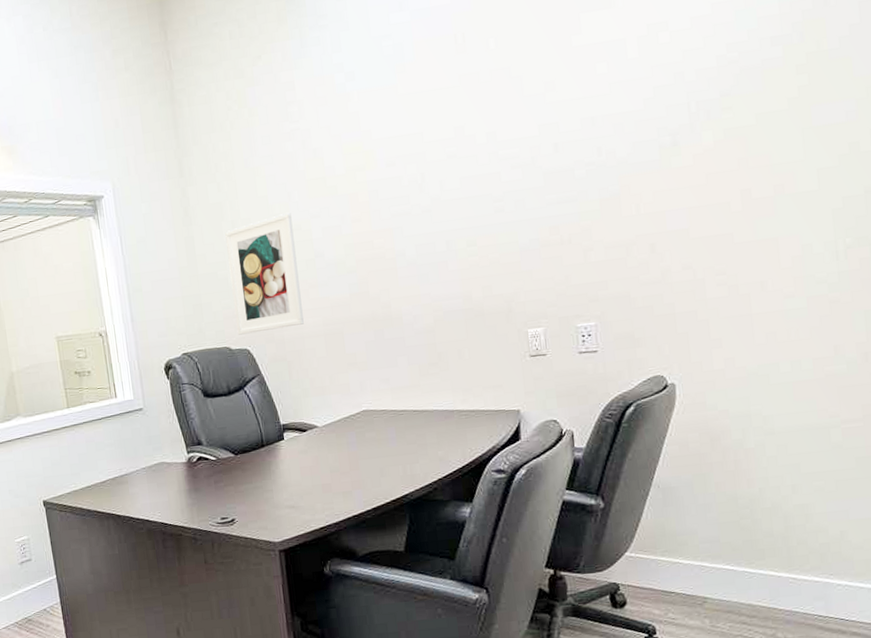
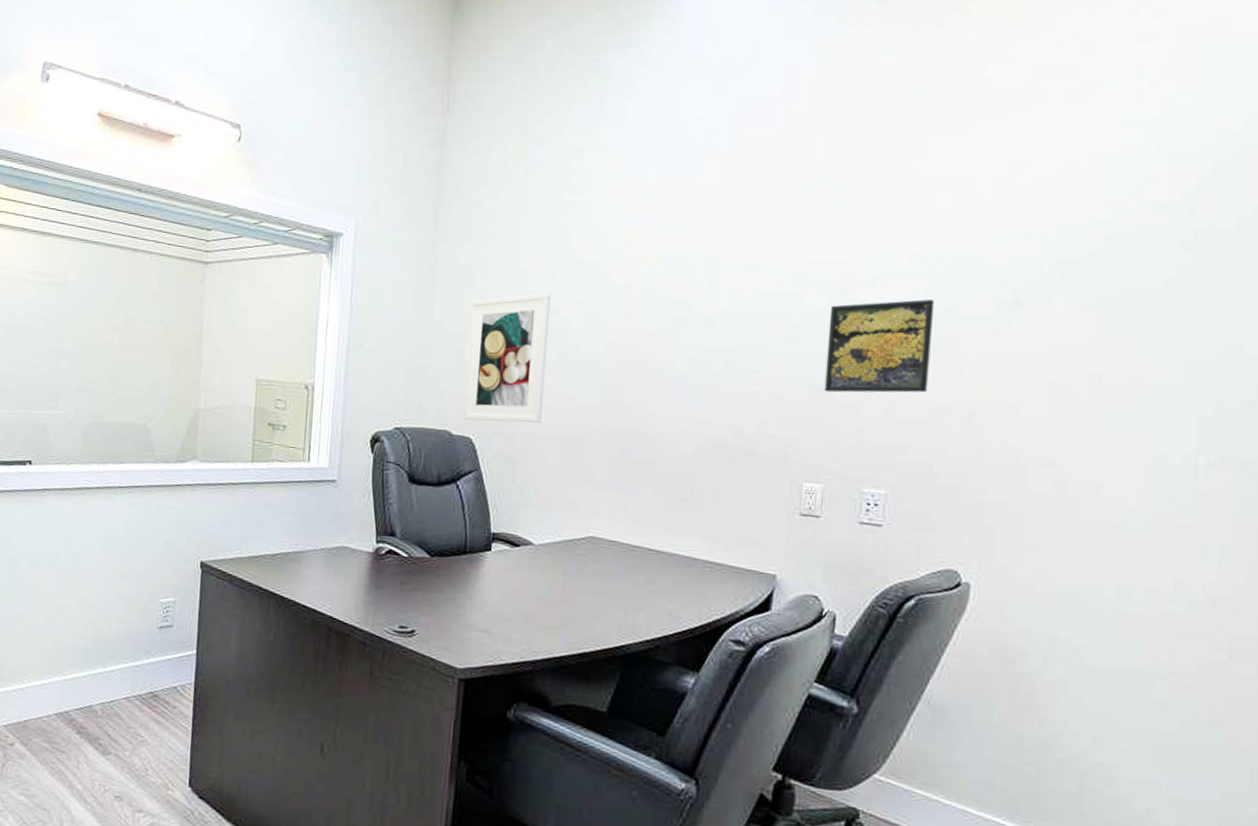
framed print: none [524,155,615,250] -> present [824,299,934,393]

